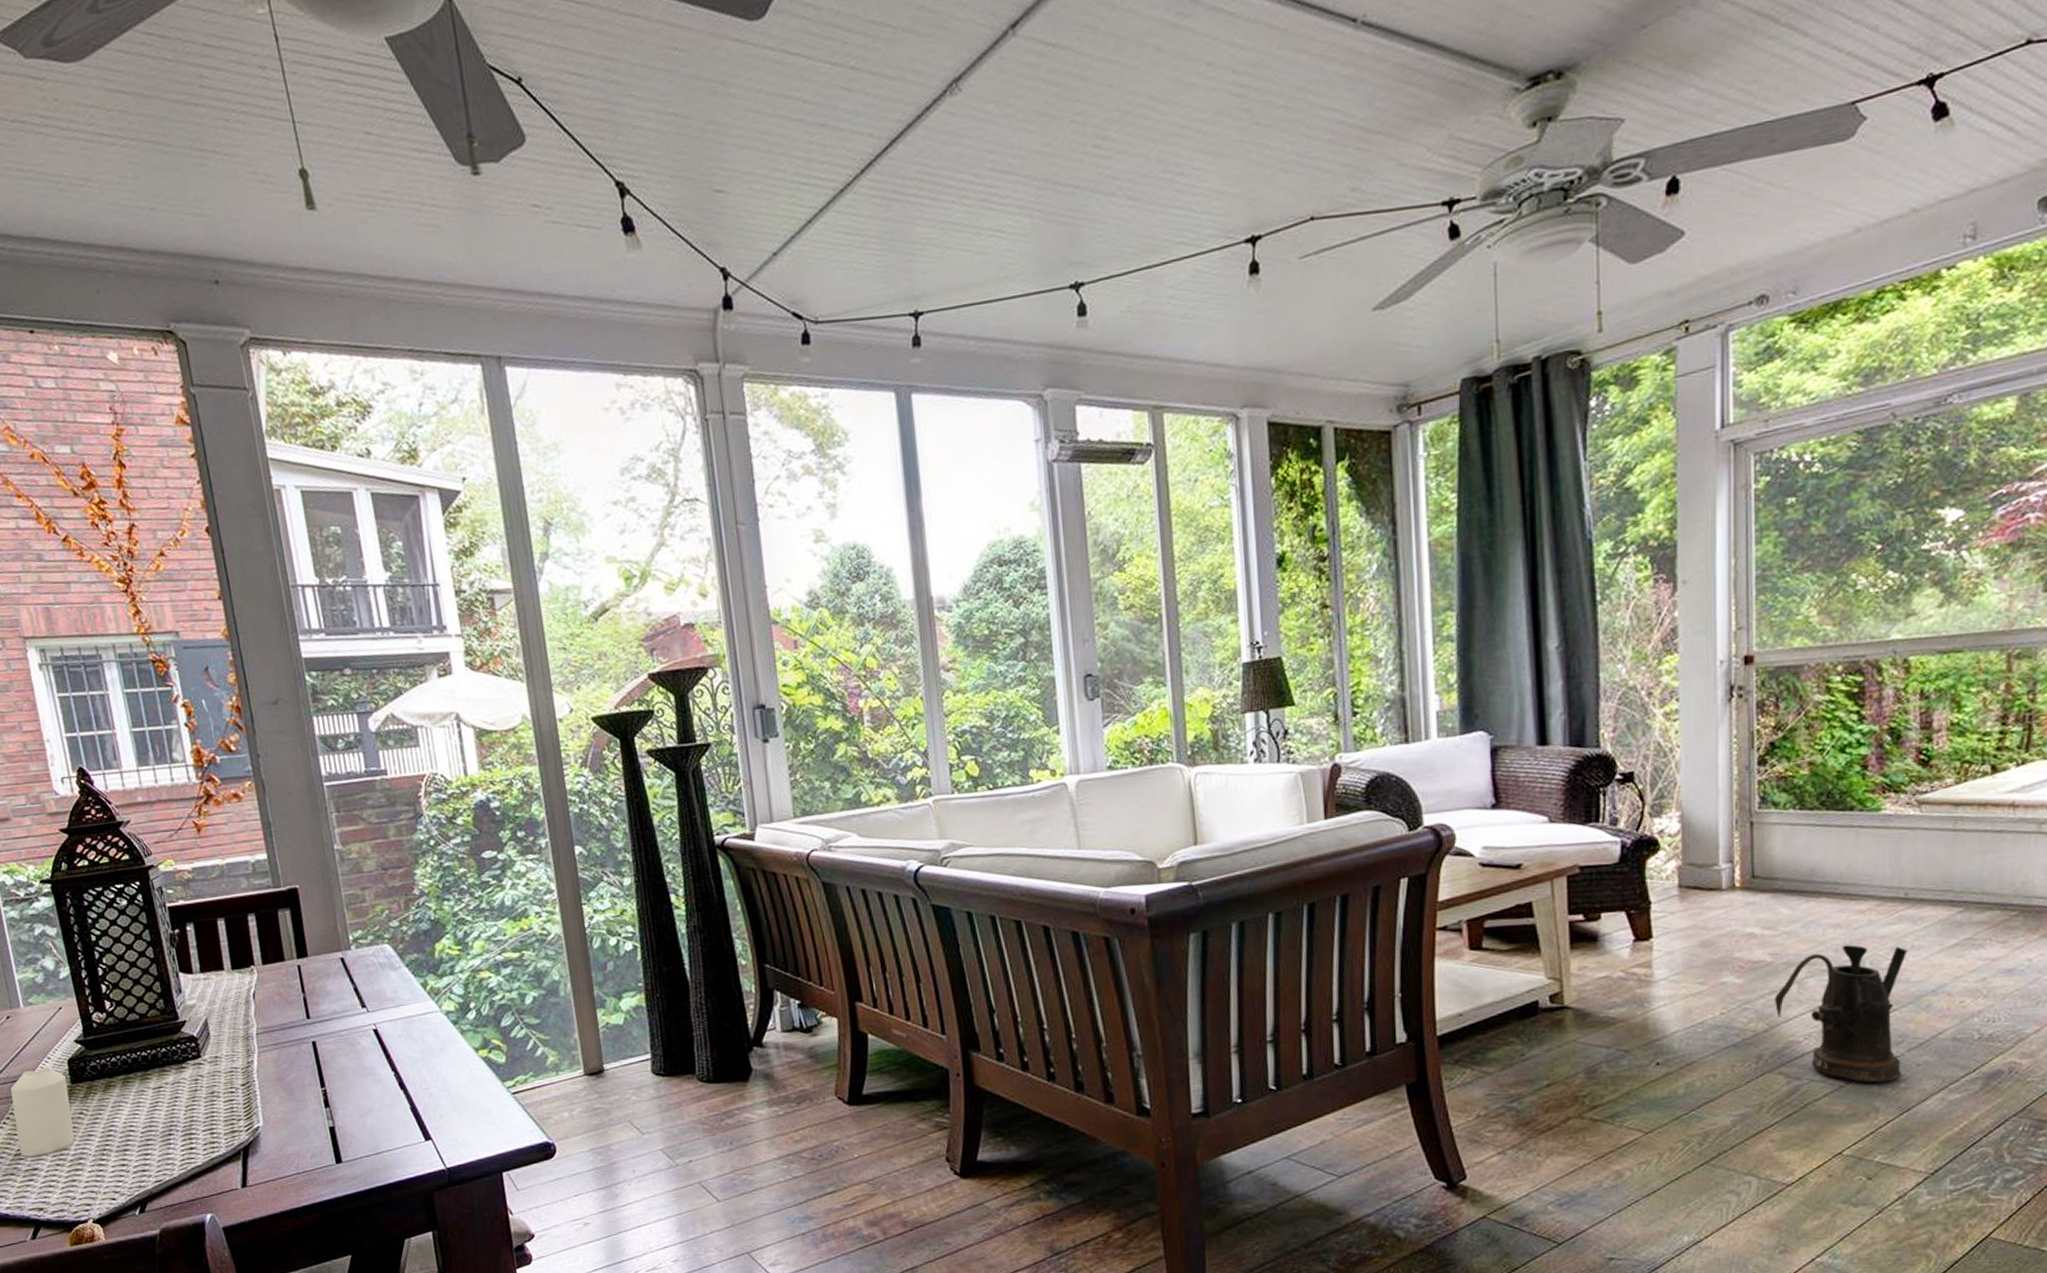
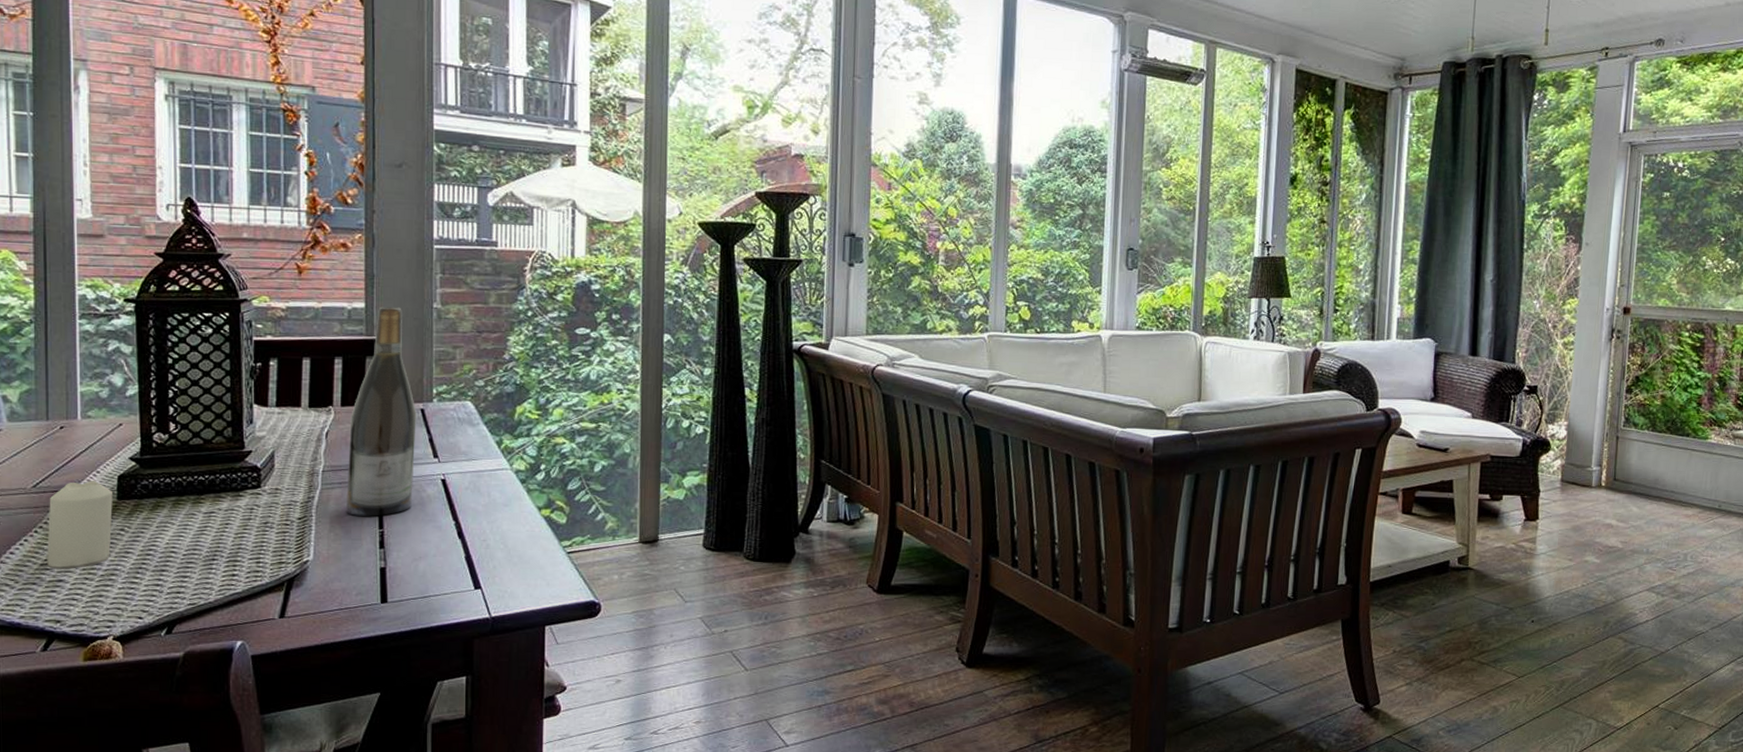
wine bottle: none [273,853,349,1077] -> present [345,306,416,516]
watering can: present [1775,945,1908,1083] -> none [1621,541,1718,652]

